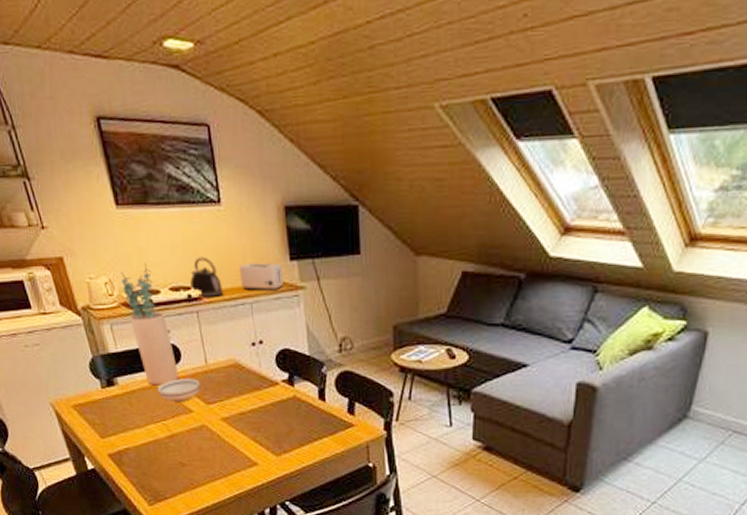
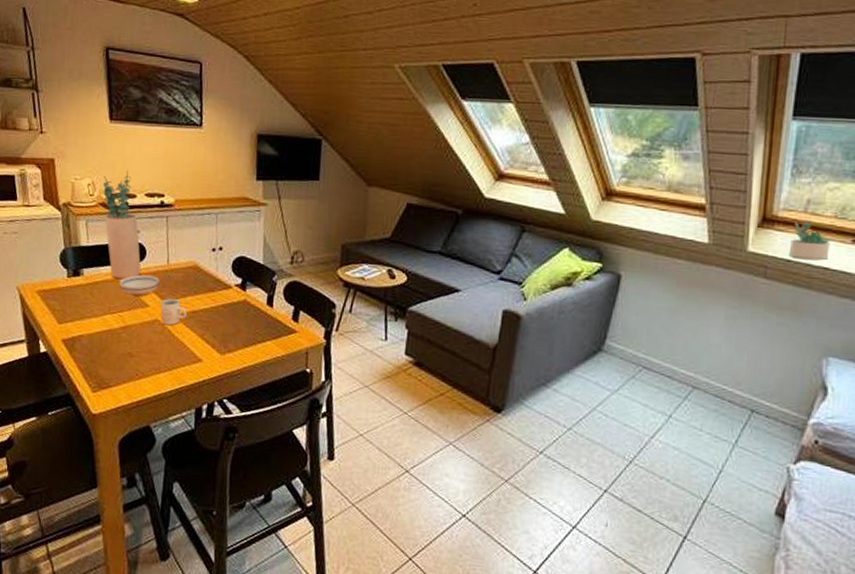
kettle: present [190,257,224,299] -> none [165,169,194,206]
mug: none [205,400,235,430] -> present [160,298,187,326]
toaster: present [240,263,283,291] -> none [210,179,249,205]

